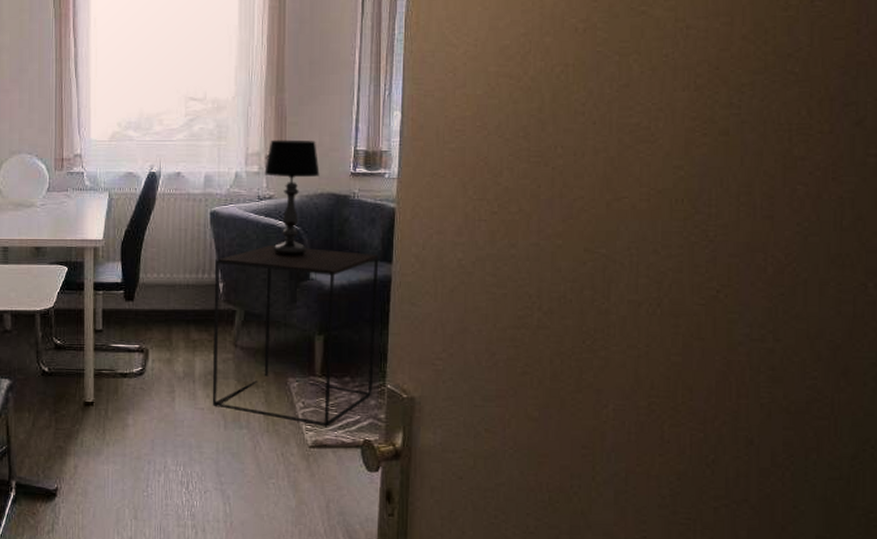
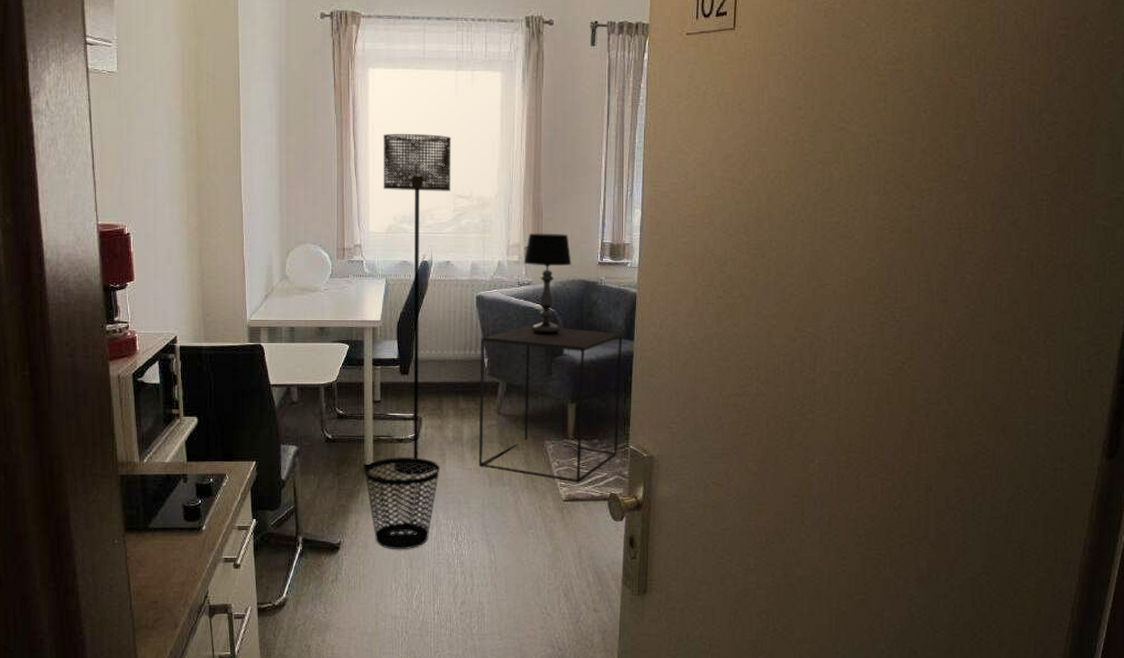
wastebasket: none [84,394,169,499] -> present [364,457,441,550]
floor lamp: none [106,28,183,412] -> present [383,133,452,473]

